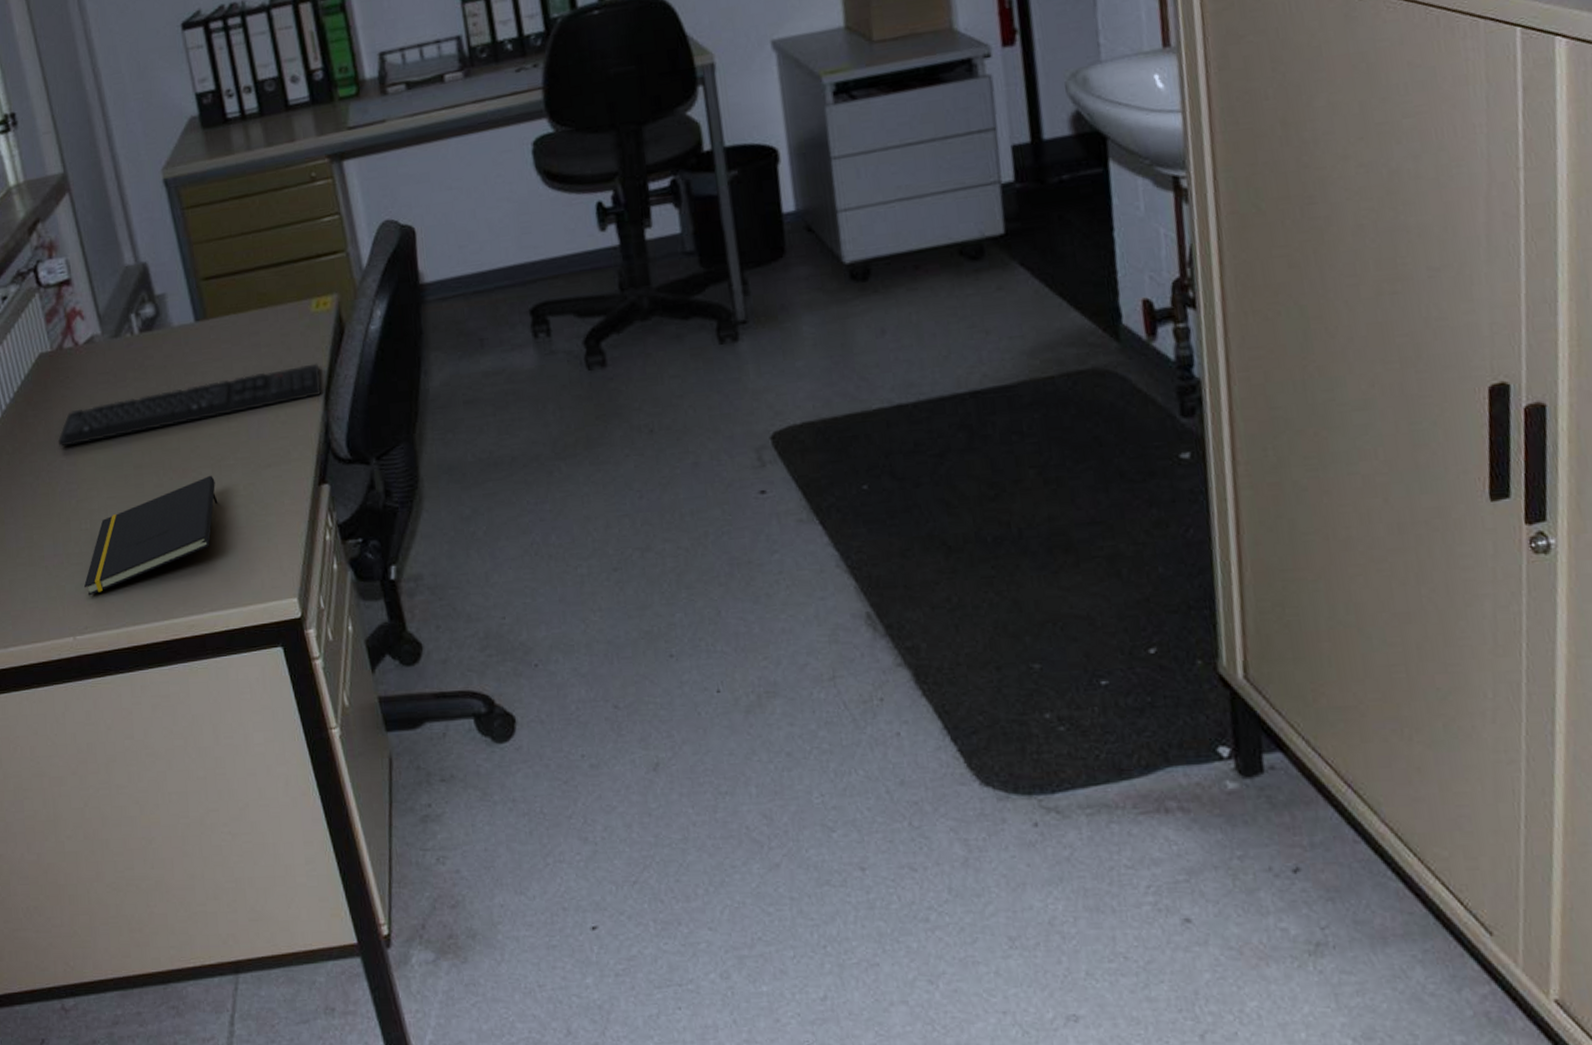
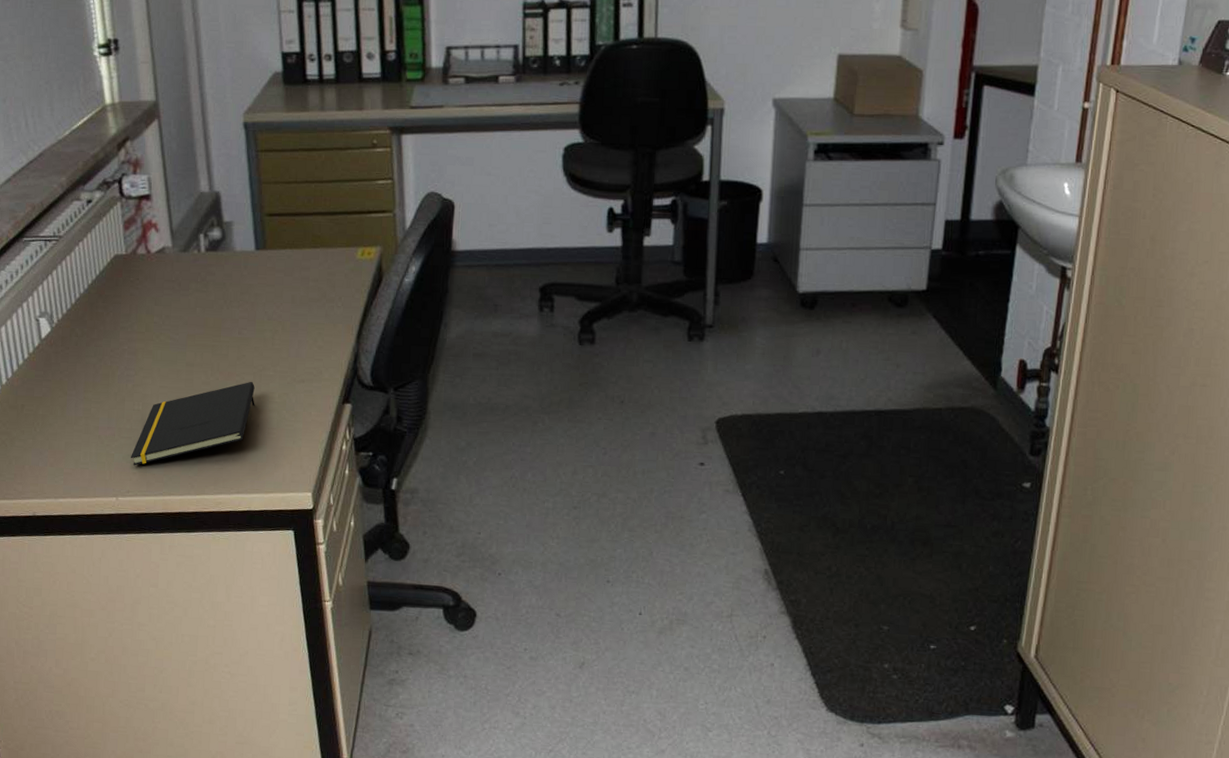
keyboard: present [57,363,322,447] -> none [122,302,357,338]

